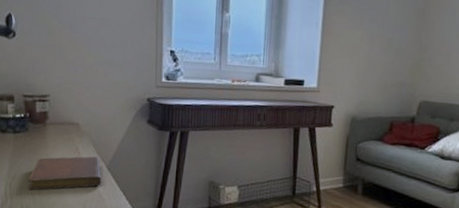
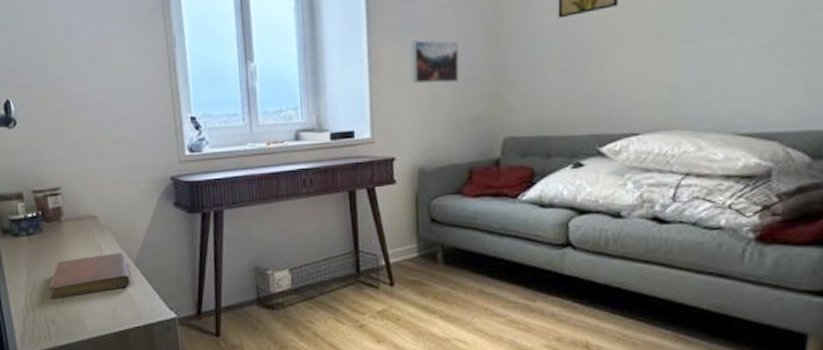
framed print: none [354,15,394,52] -> present [410,40,459,84]

